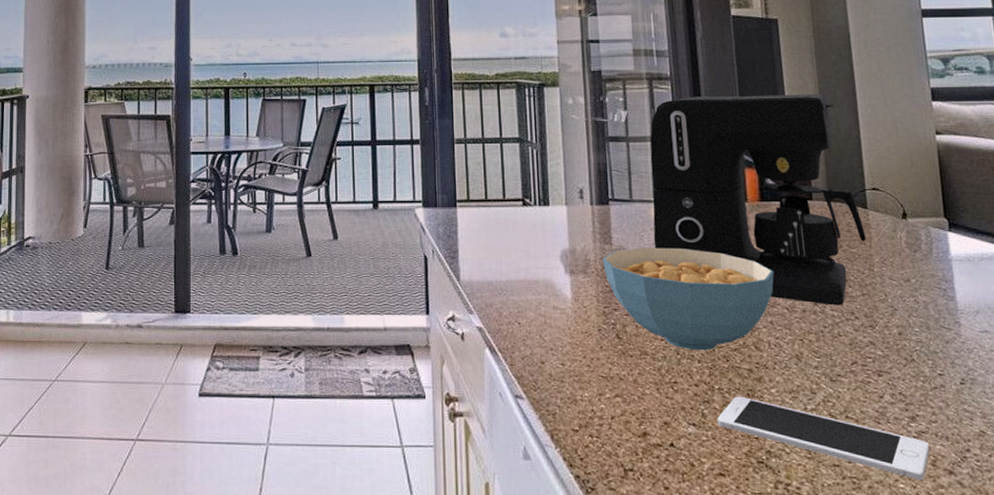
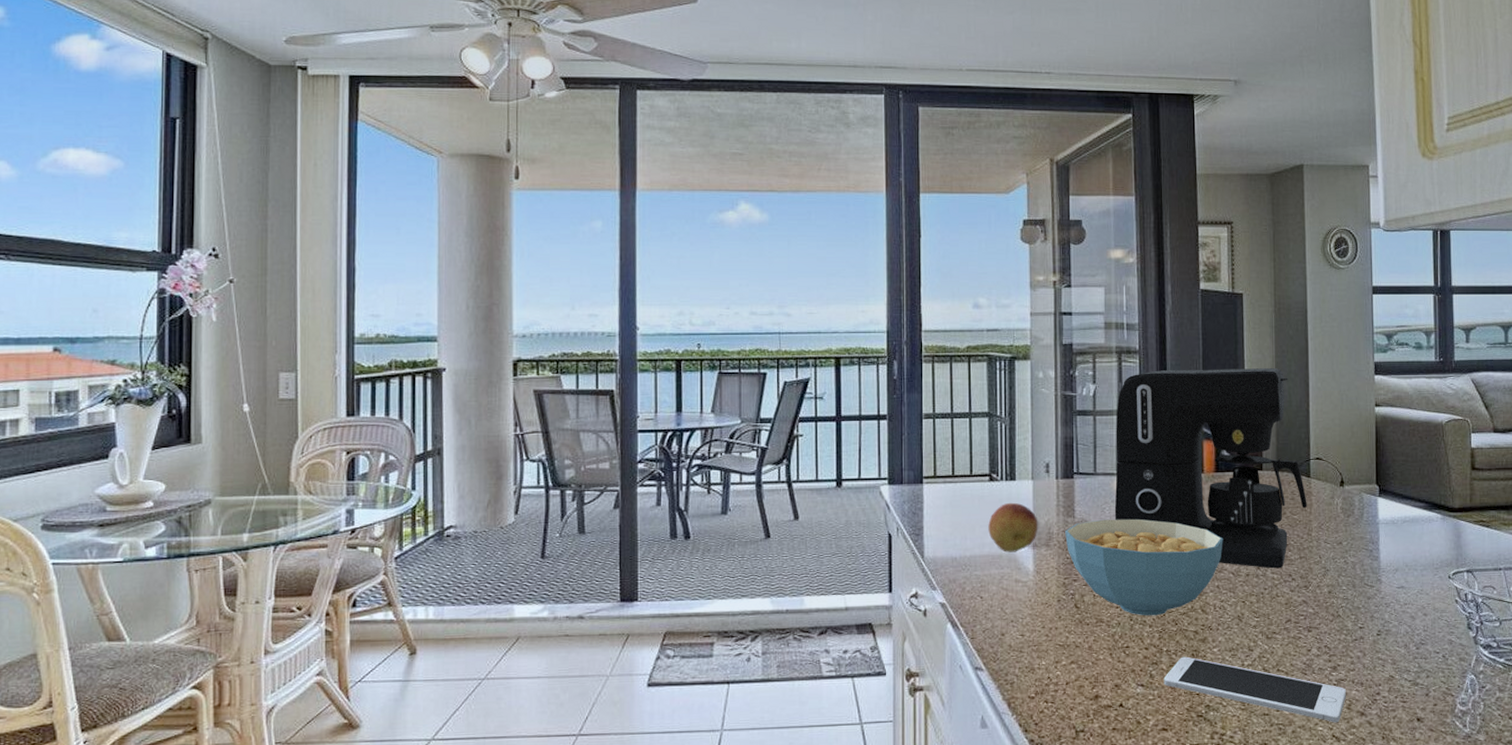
fruit: none [523,228,575,278] -> present [988,502,1038,553]

